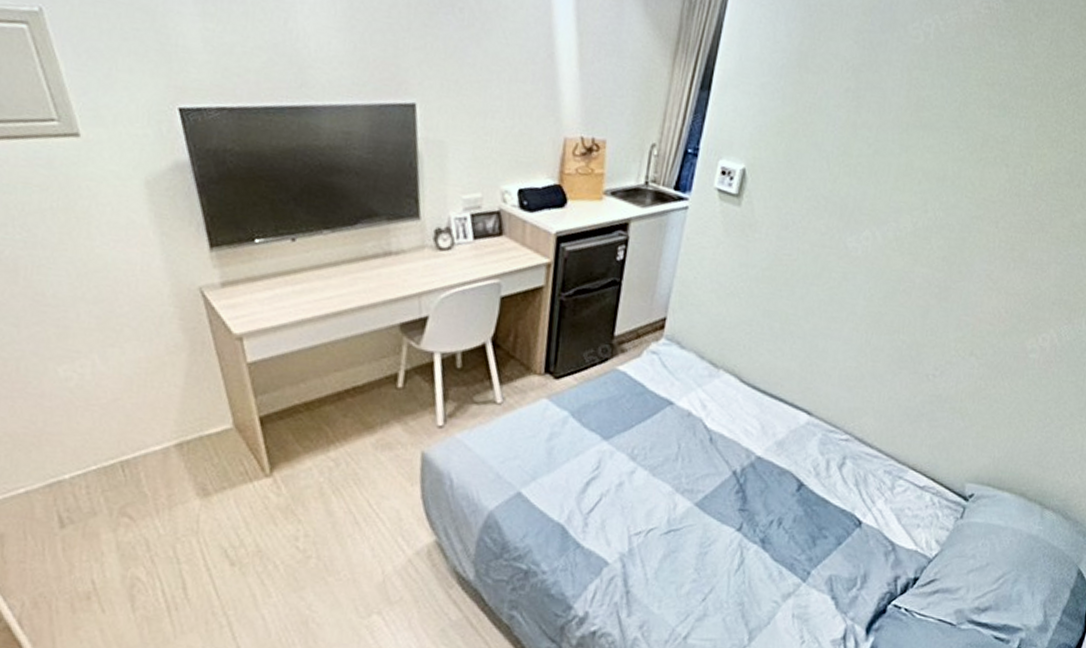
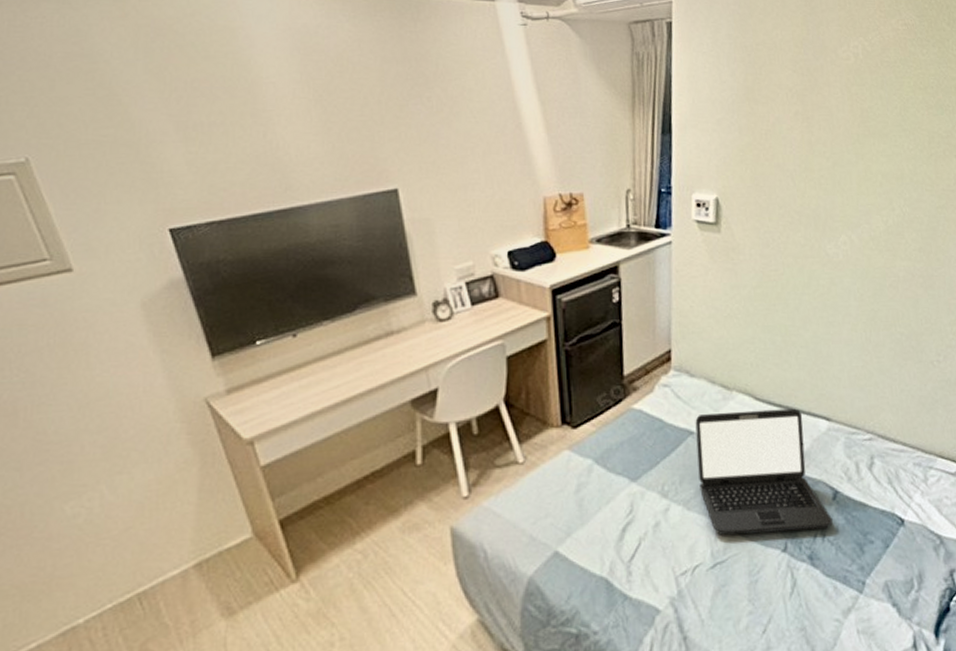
laptop: none [668,387,792,517] -> present [695,408,833,536]

